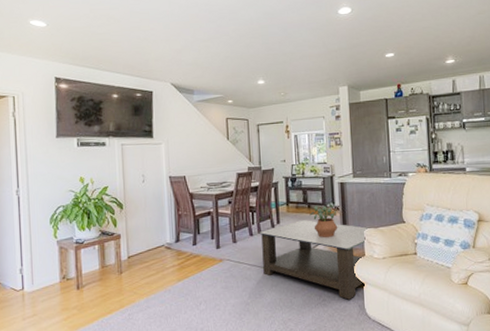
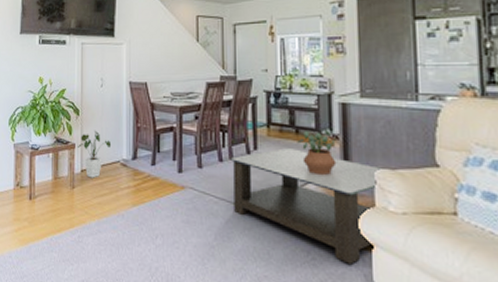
house plant: none [122,220,156,263] -> present [77,130,112,178]

